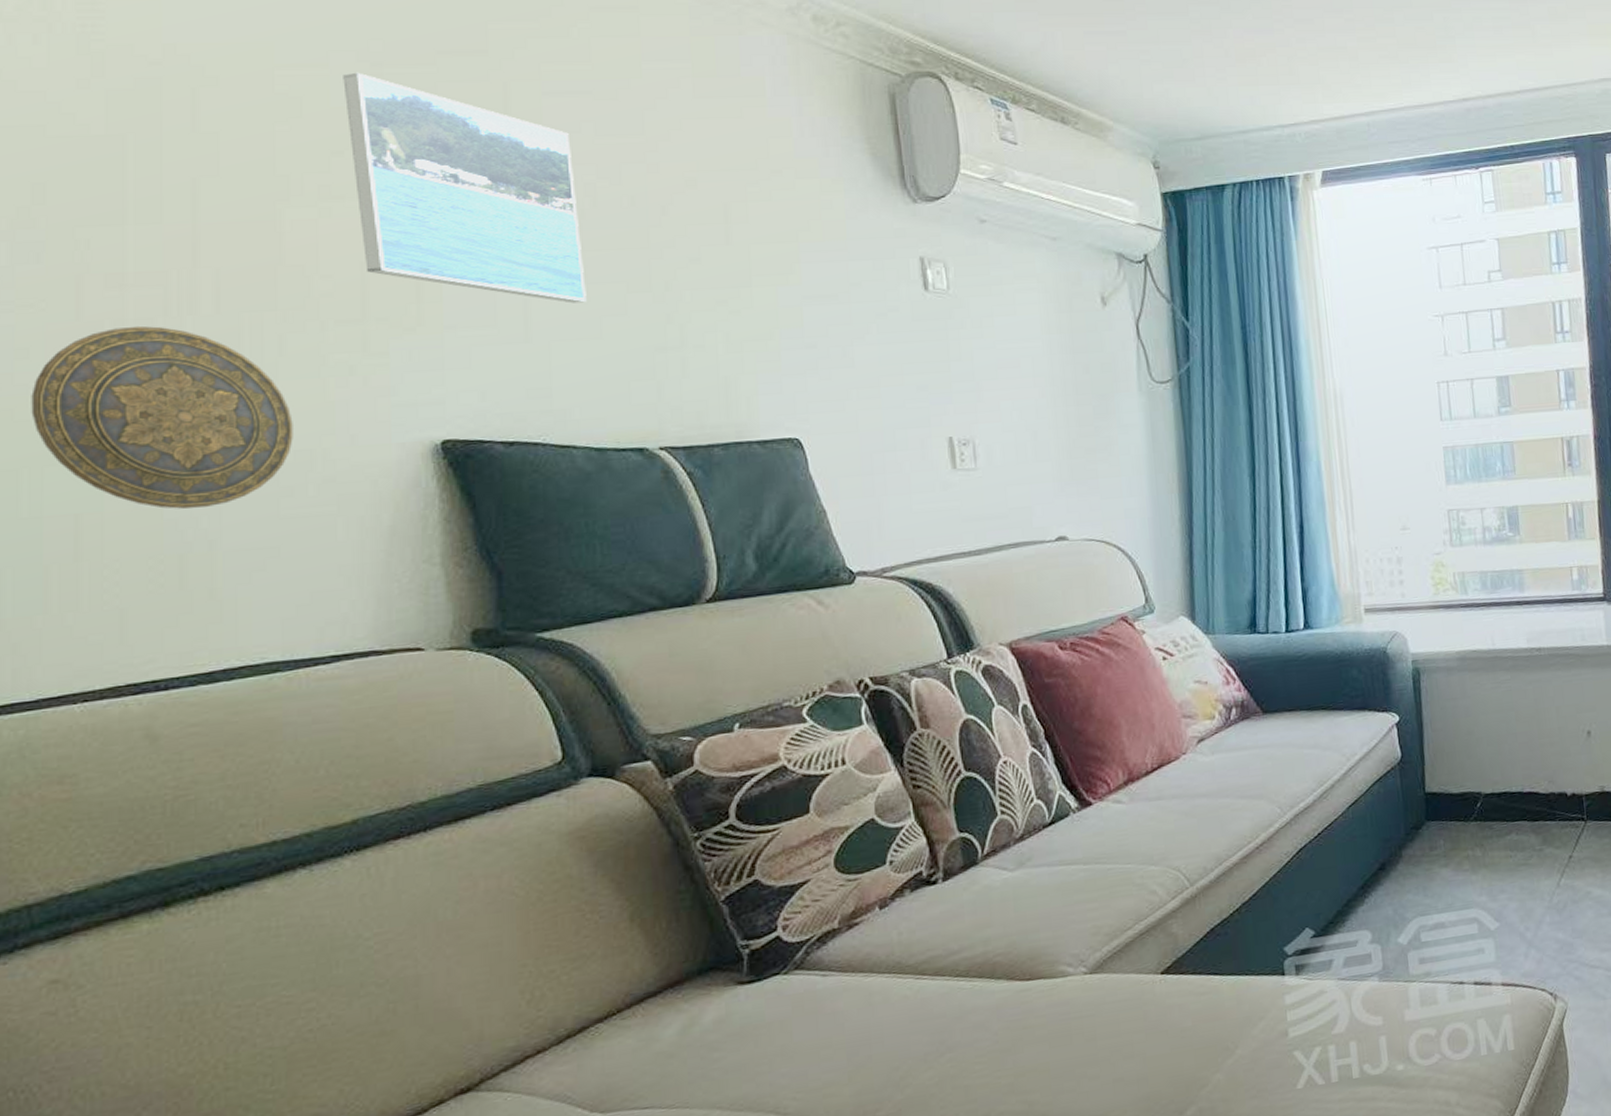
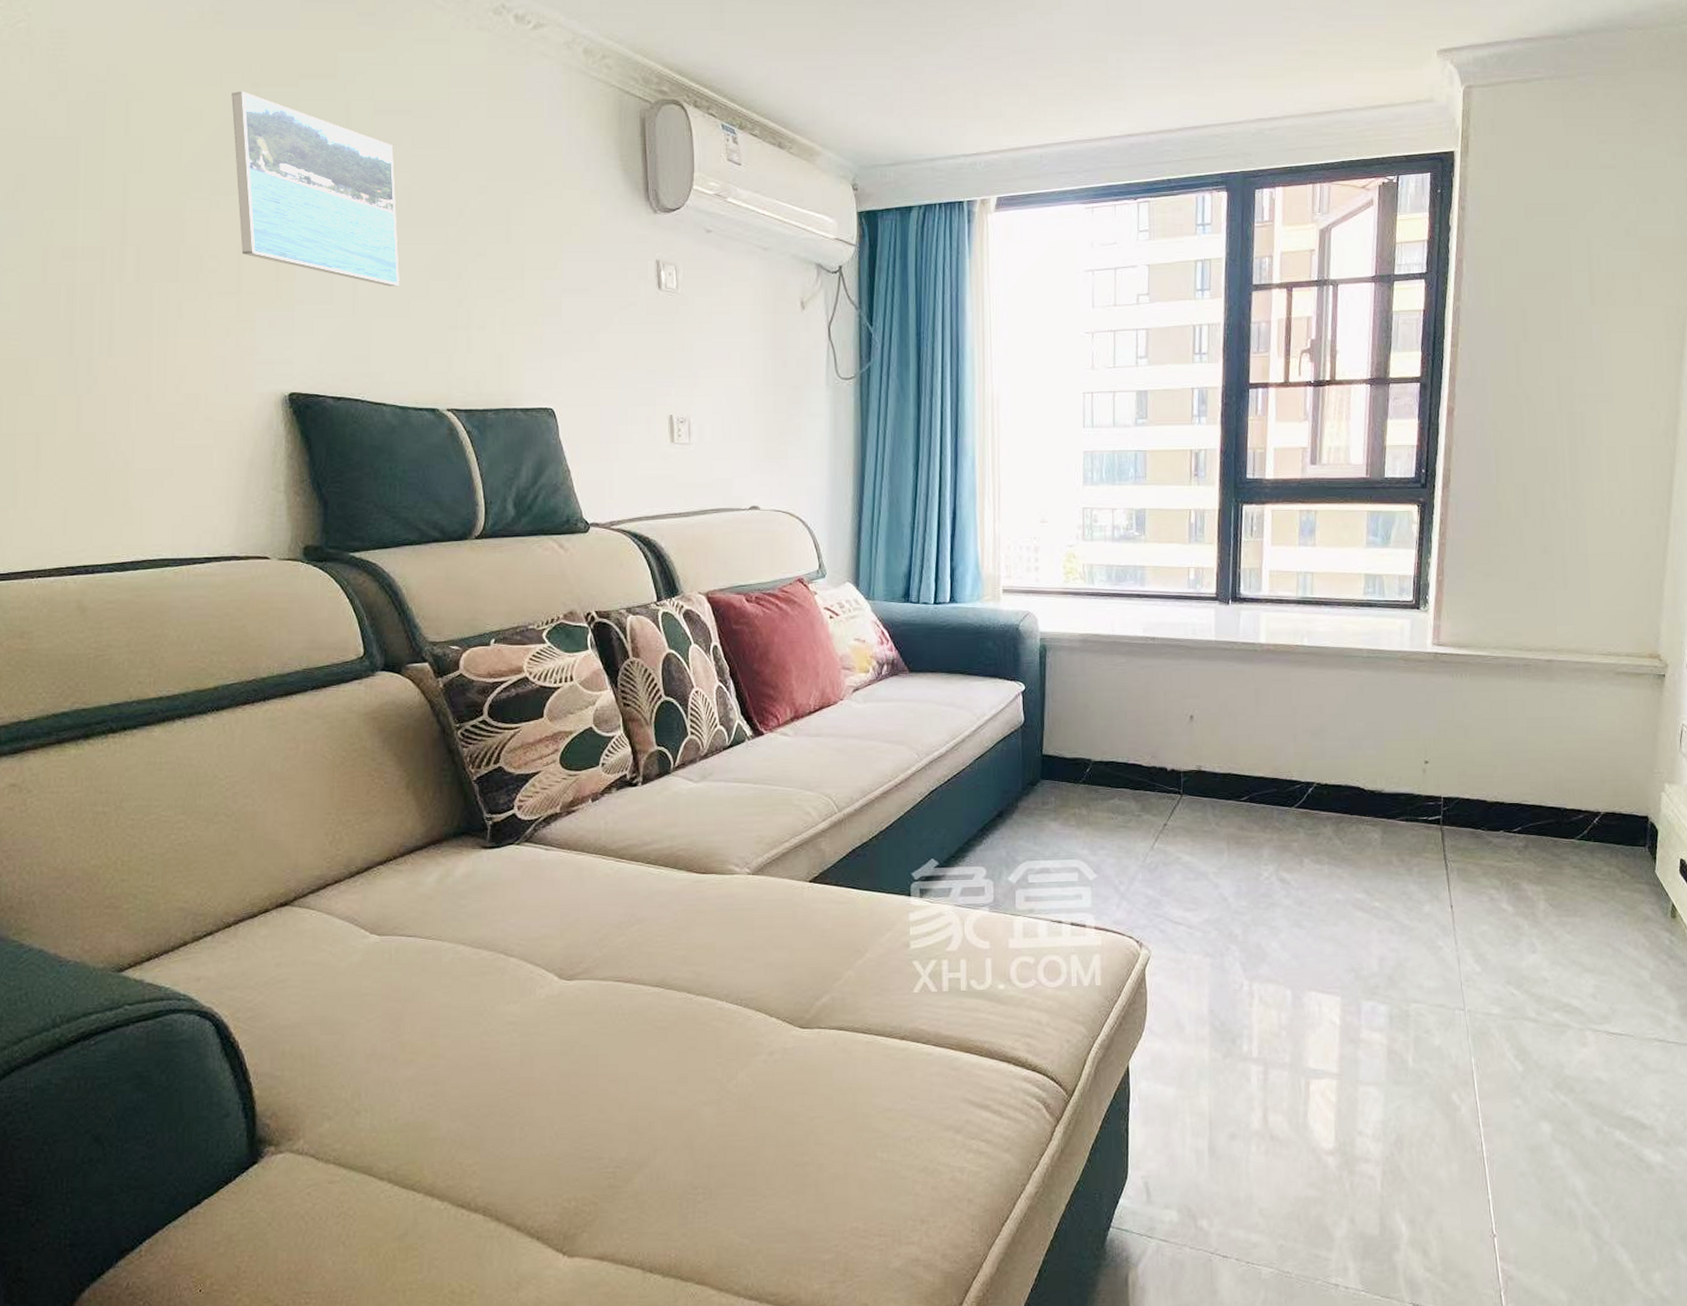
decorative plate: present [31,325,293,509] -> none [10,289,186,434]

